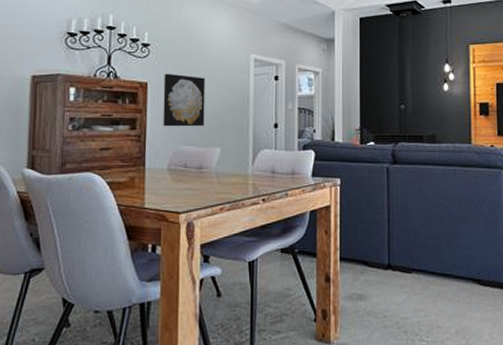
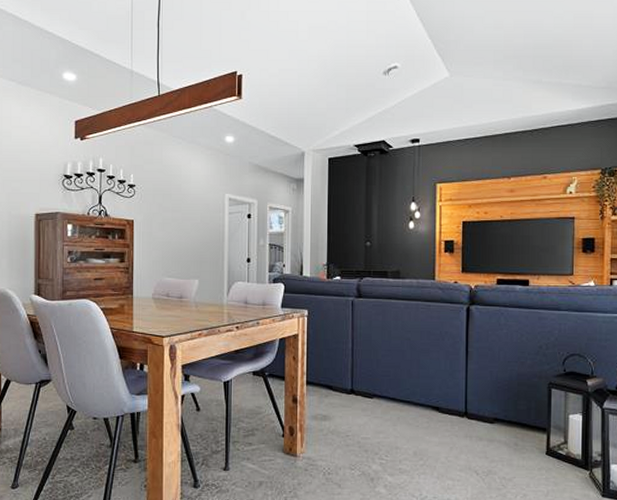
wall art: present [163,73,205,127] -> none [148,211,185,261]

